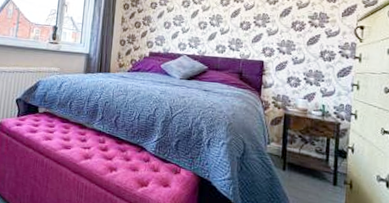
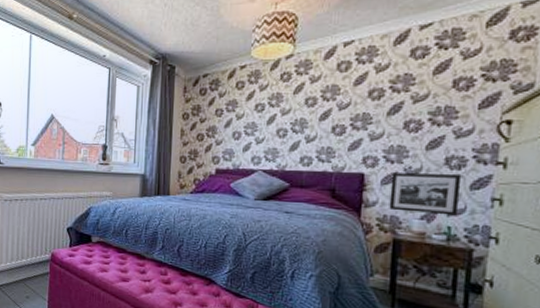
picture frame: none [281,61,332,97] -> present [389,173,462,216]

